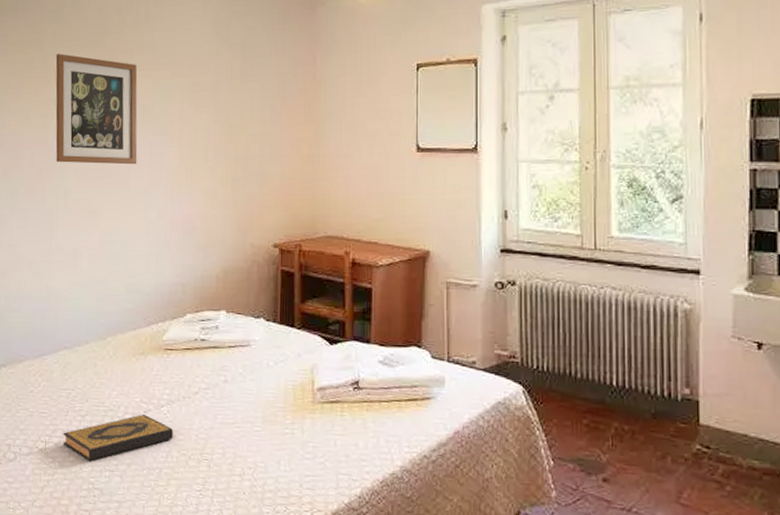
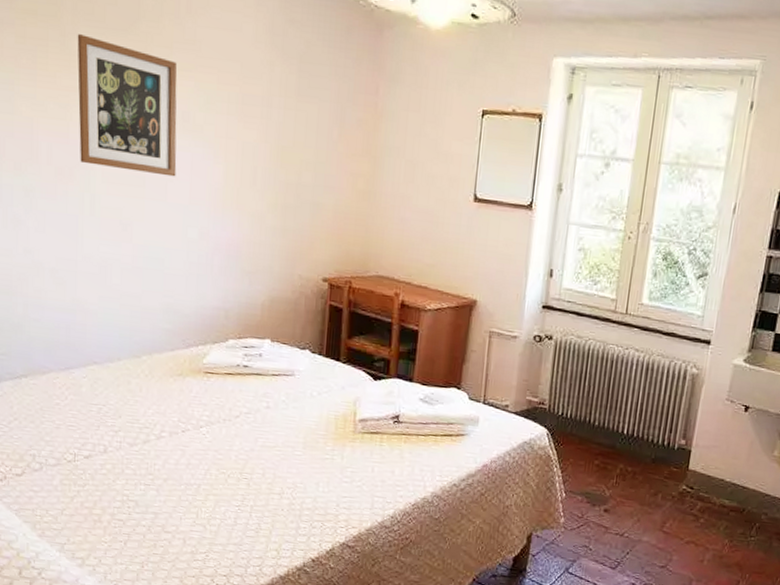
hardback book: present [63,414,173,461] -> none [94,433,212,475]

